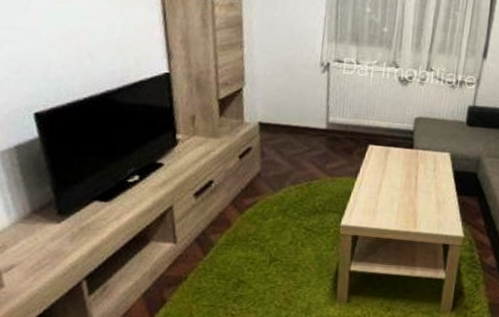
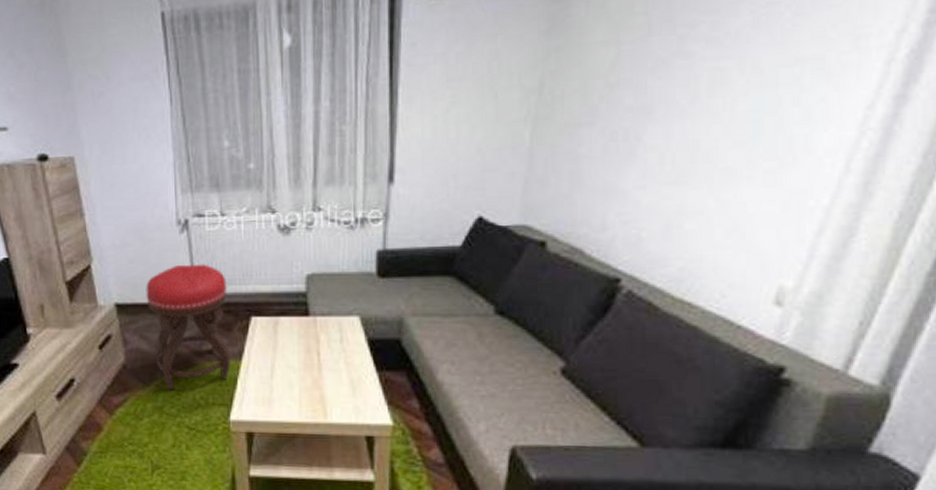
stool: none [286,98,354,198] -> present [146,264,230,391]

